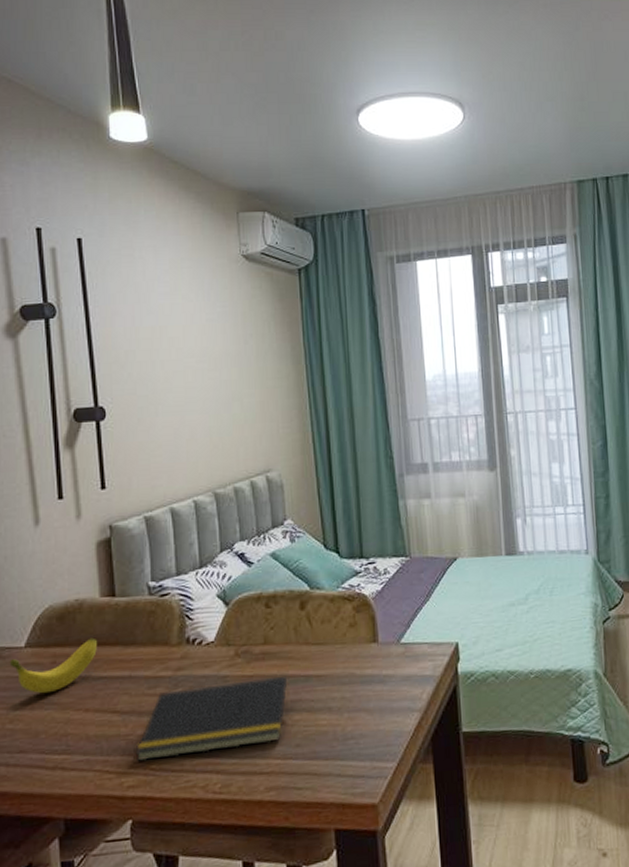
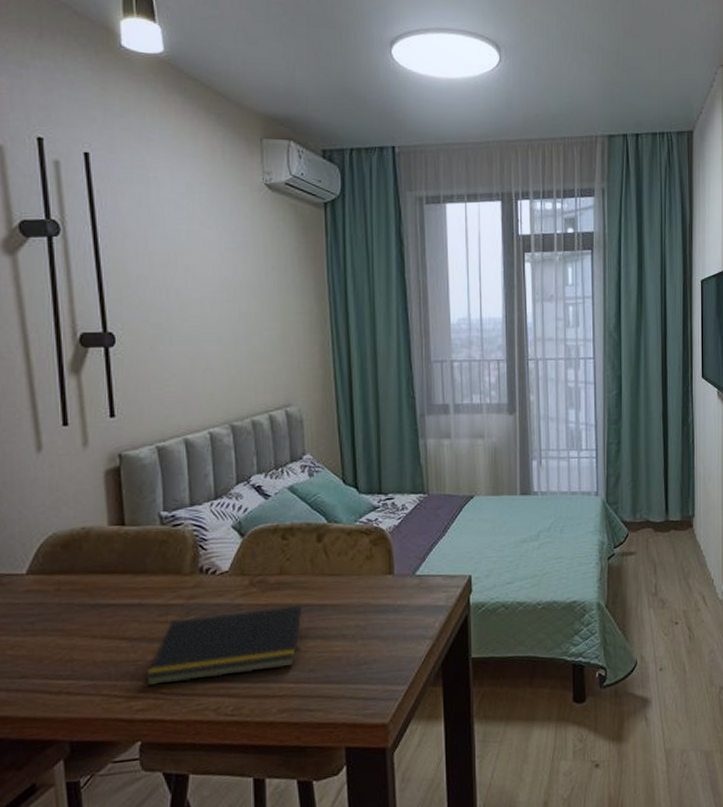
banana: present [9,637,98,694] -> none [9,566,106,621]

